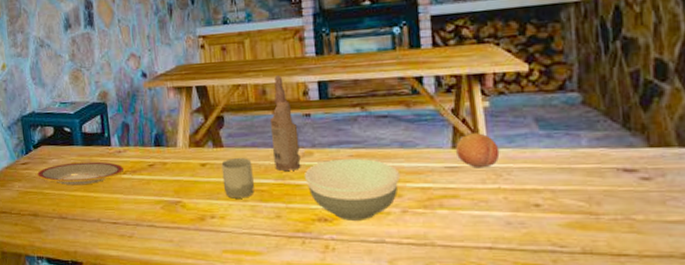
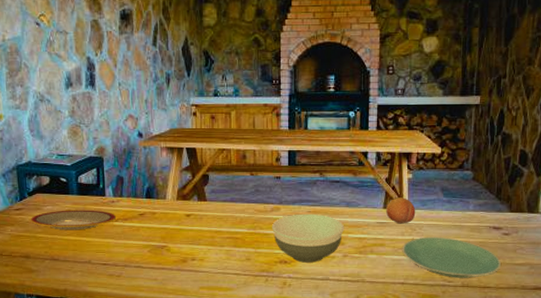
cup: present [221,158,254,199] -> none [204,211,230,244]
bottle: present [269,75,301,171] -> none [247,143,270,222]
plate: none [484,184,644,242] -> present [402,236,502,278]

